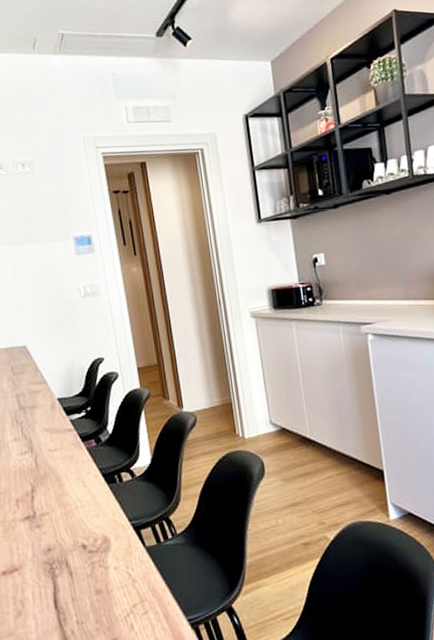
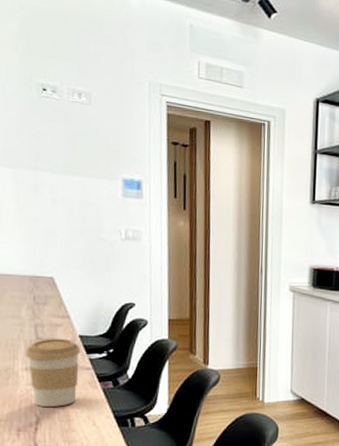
coffee cup: none [12,403,65,475] -> present [26,338,81,407]

